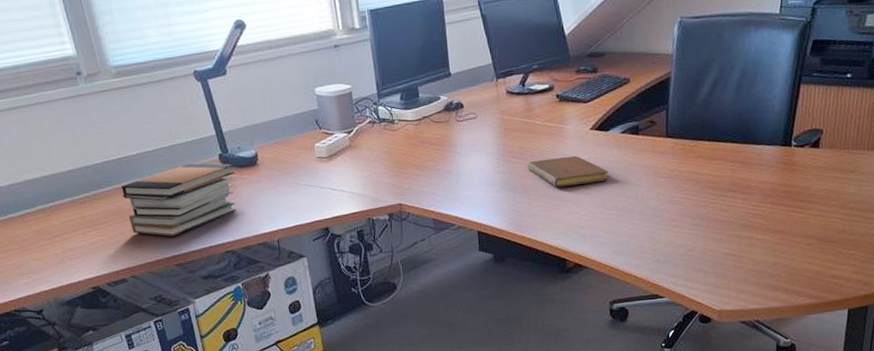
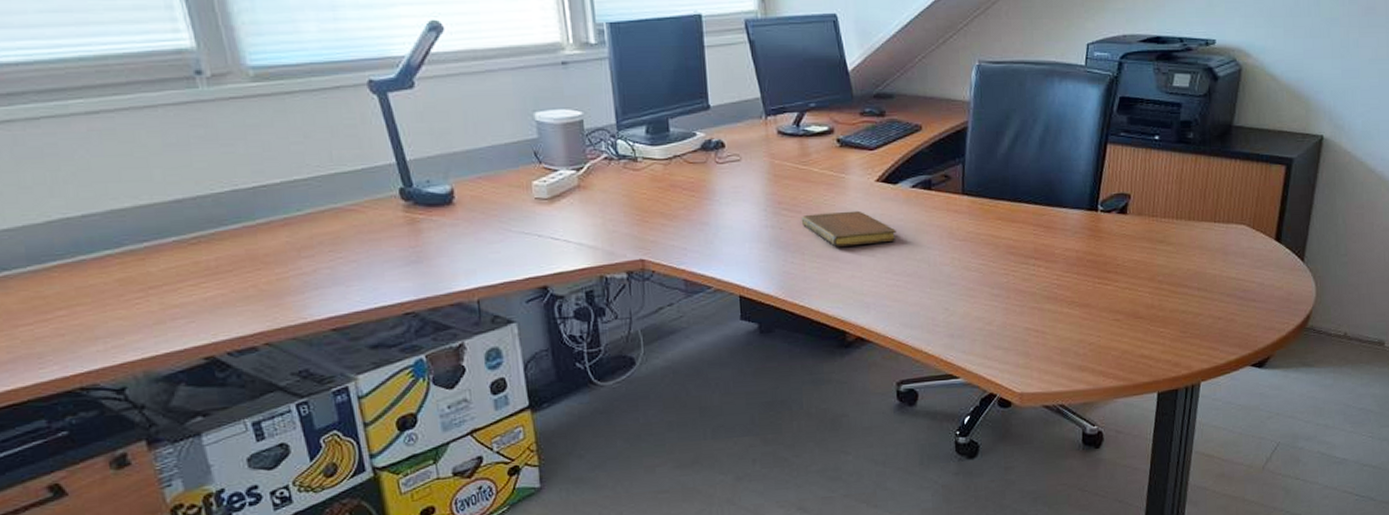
book stack: present [121,163,236,237] -> none [254,198,422,293]

